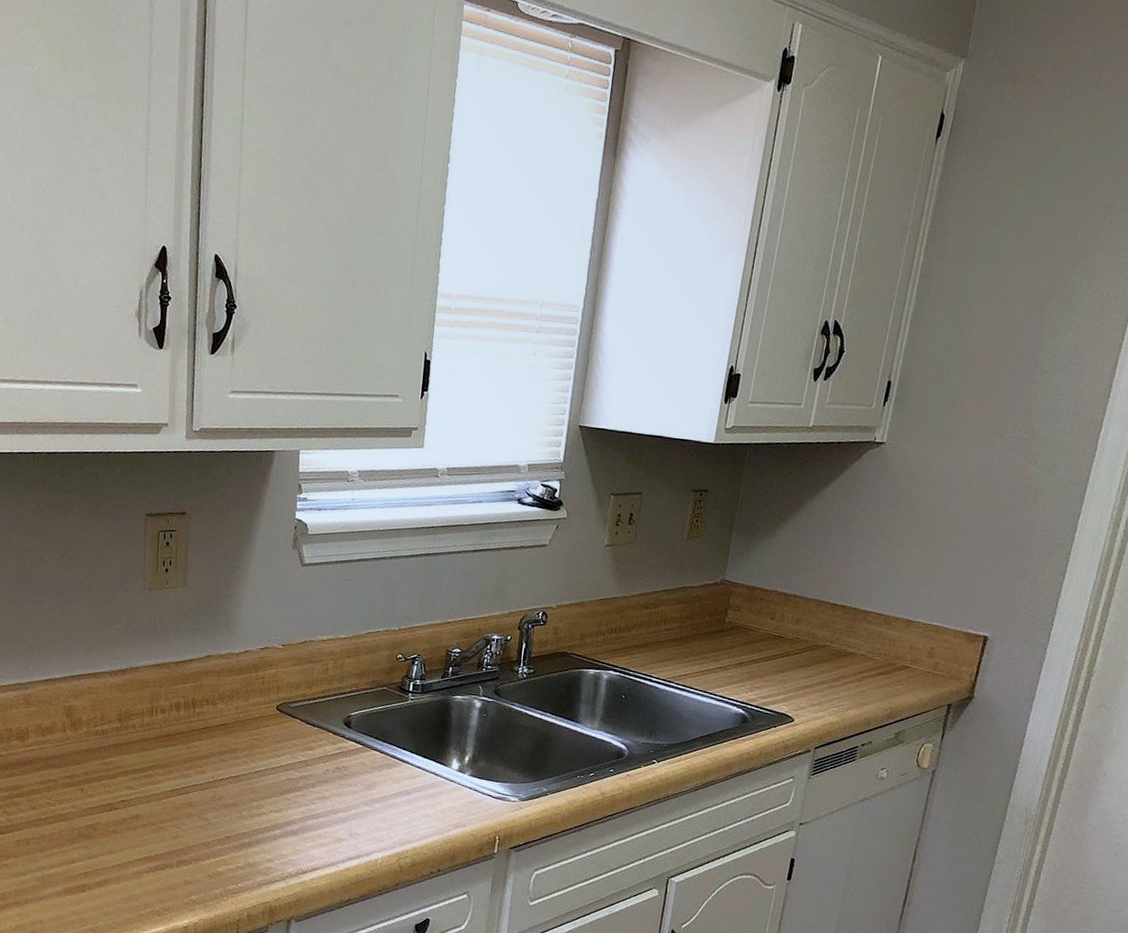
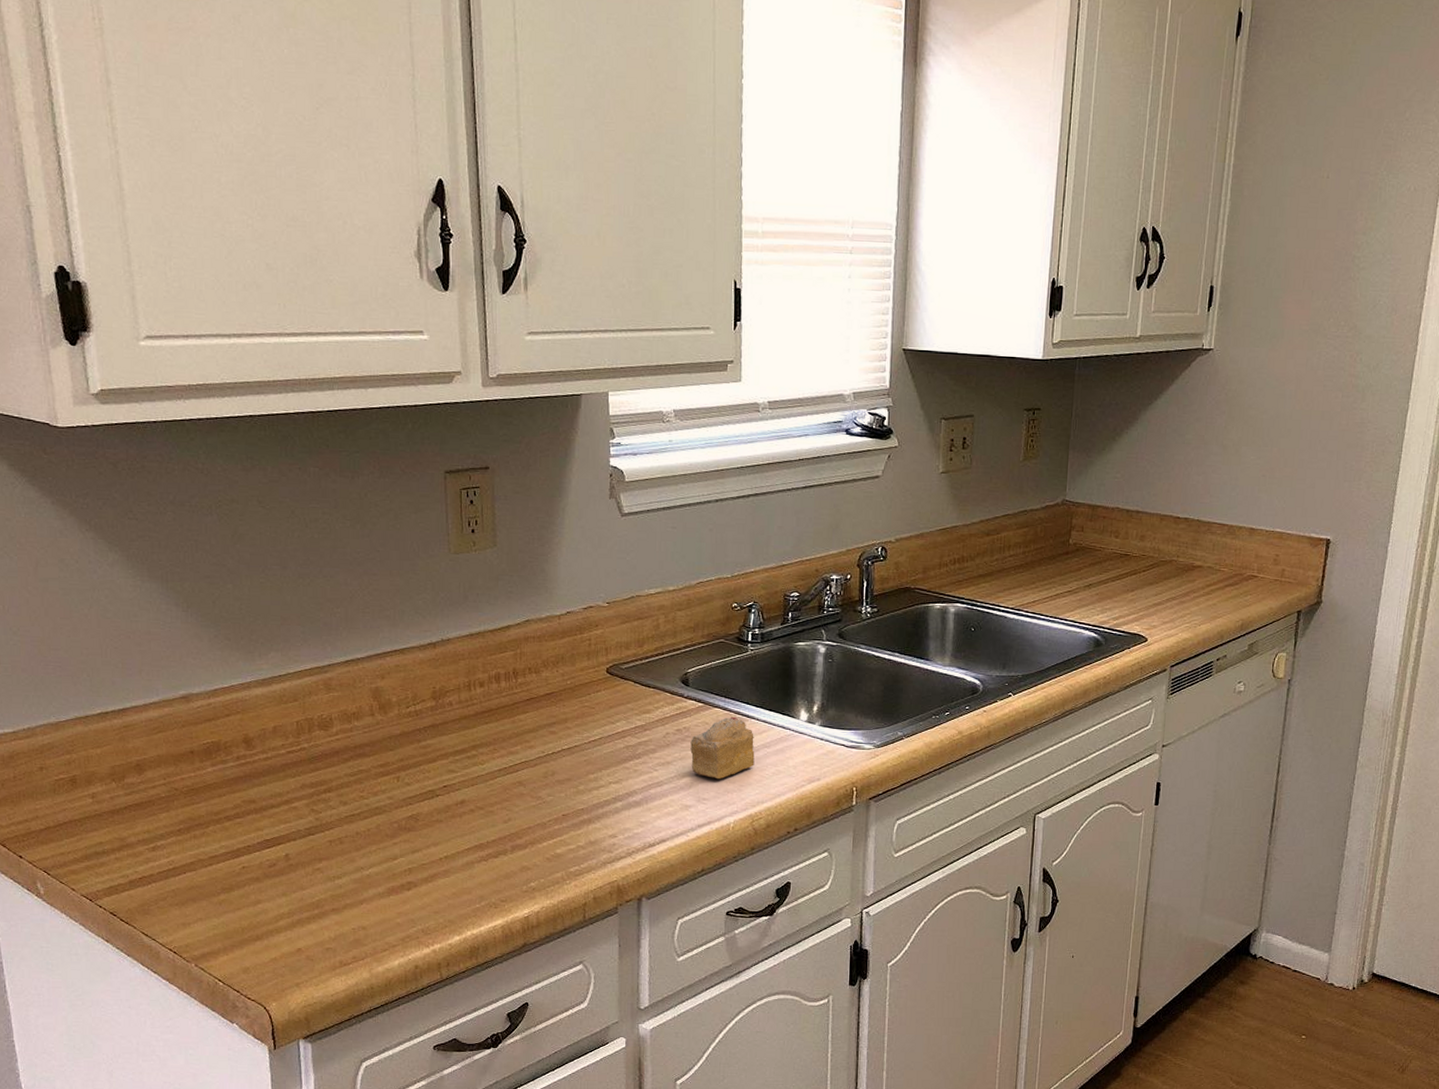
cake slice: none [346,760,407,818] -> present [690,717,755,780]

